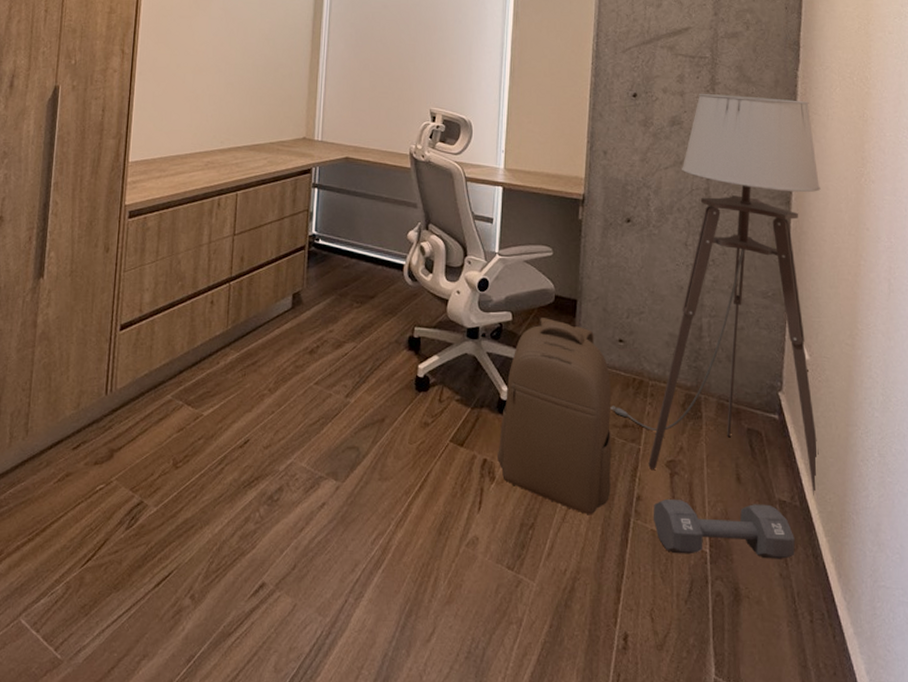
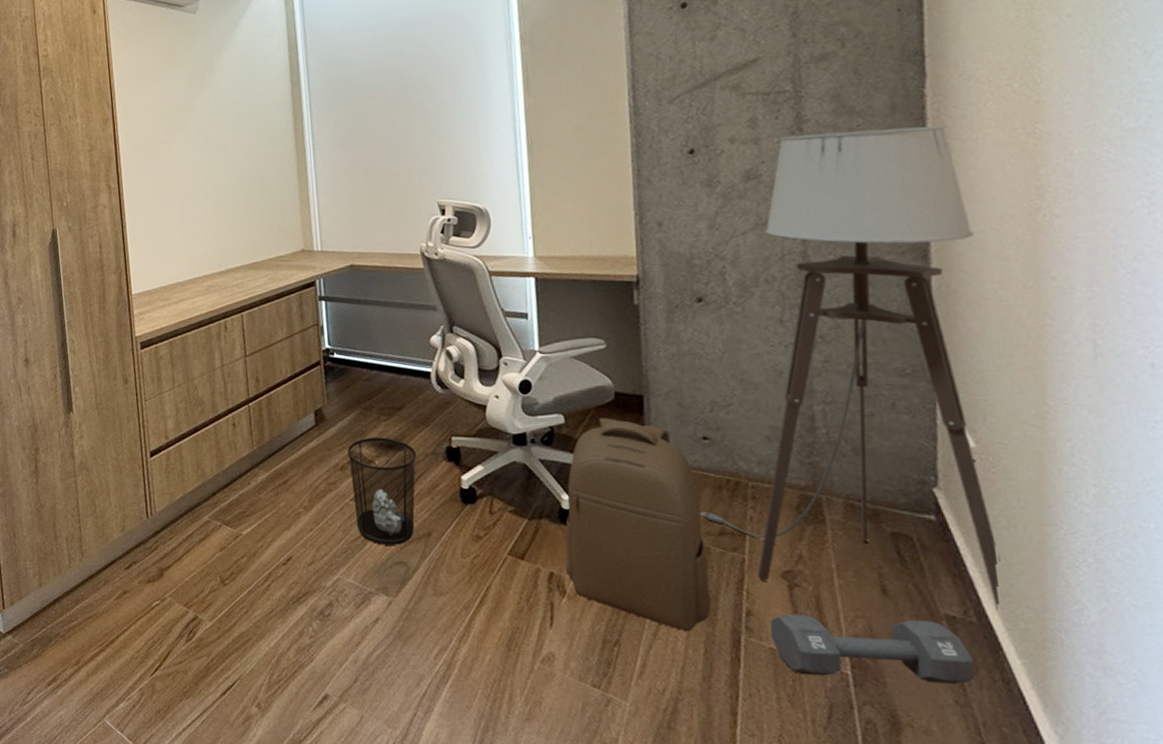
waste bin: none [316,323,382,430] -> present [347,437,417,545]

